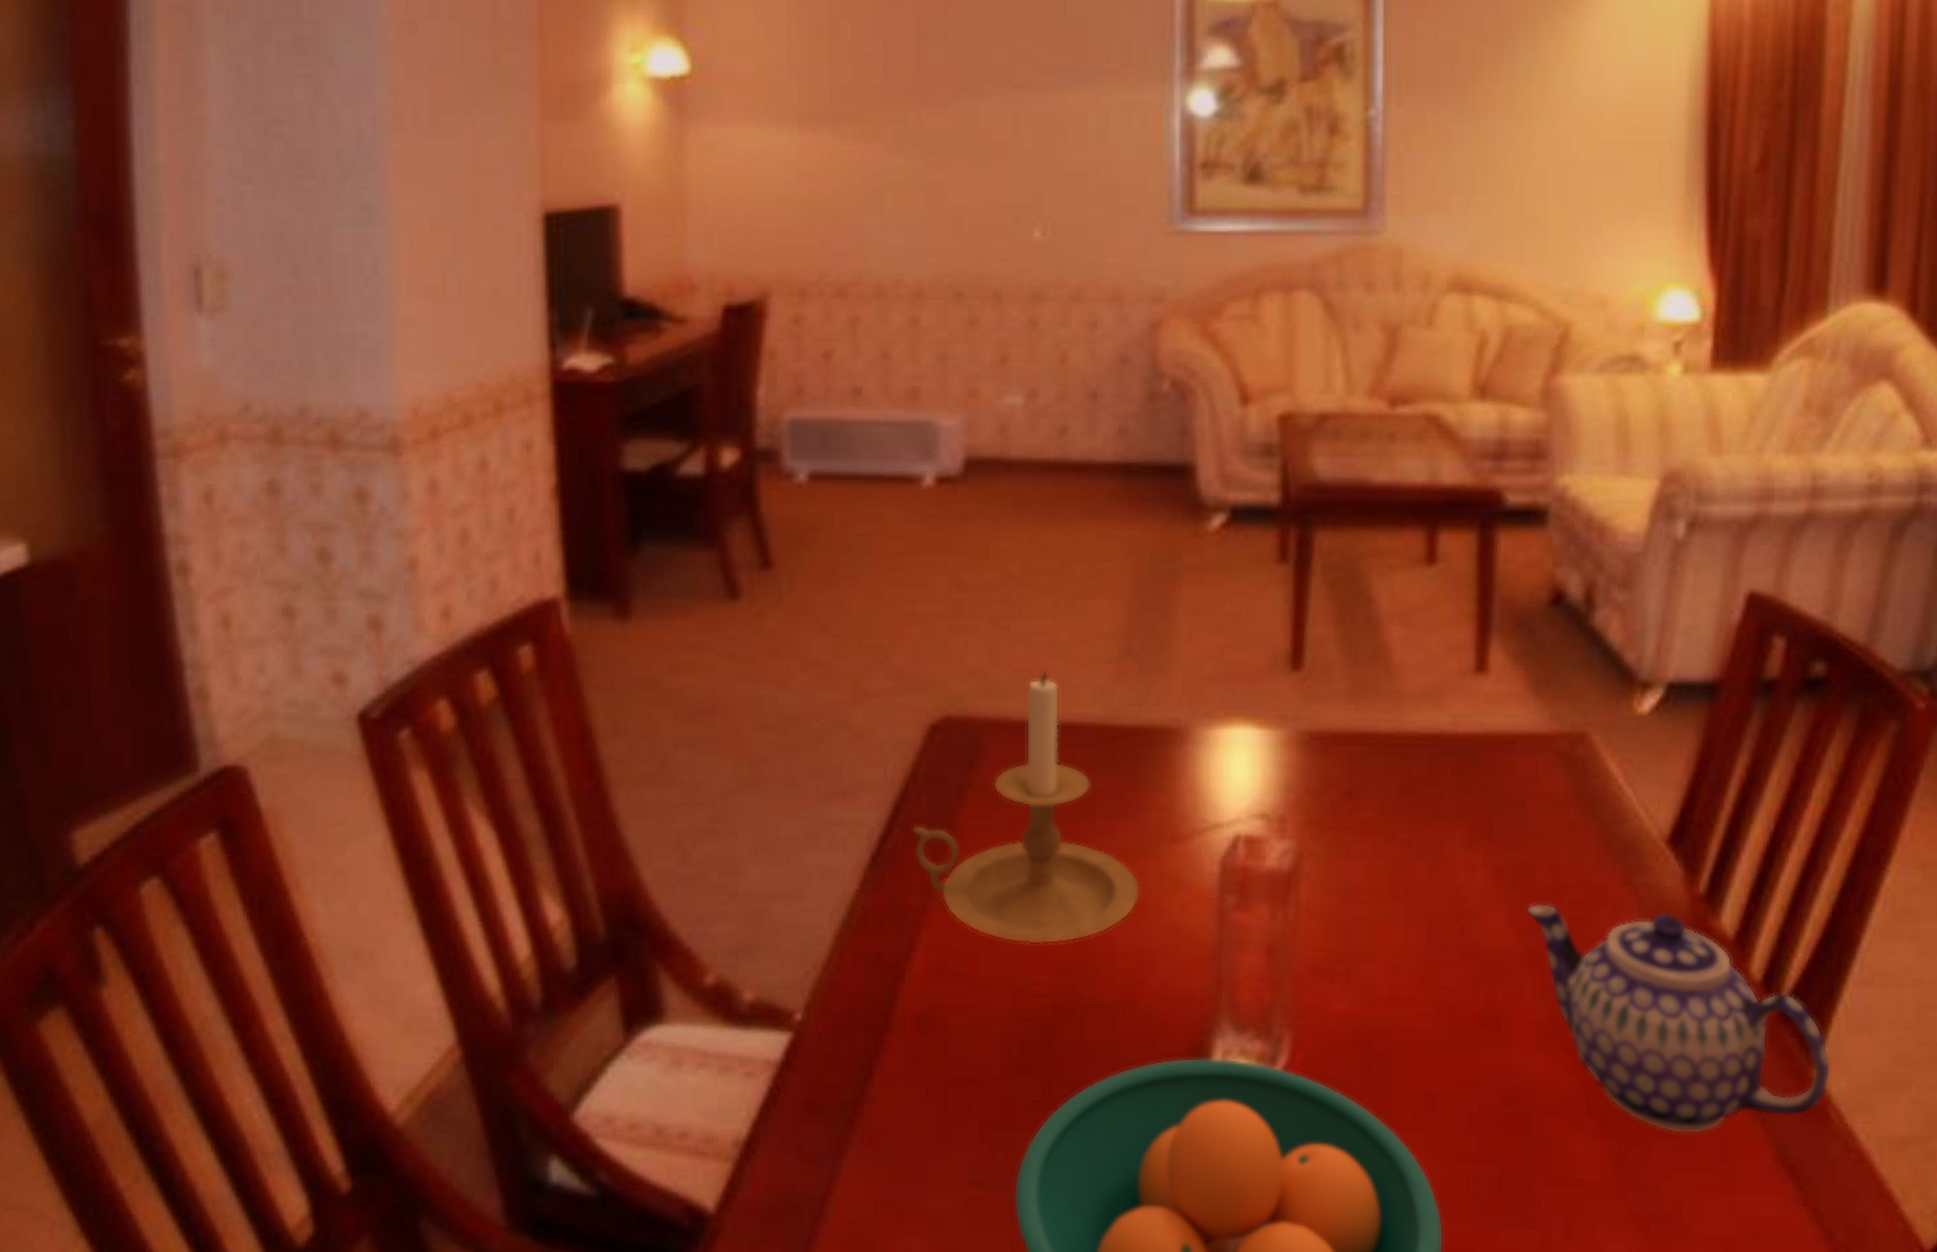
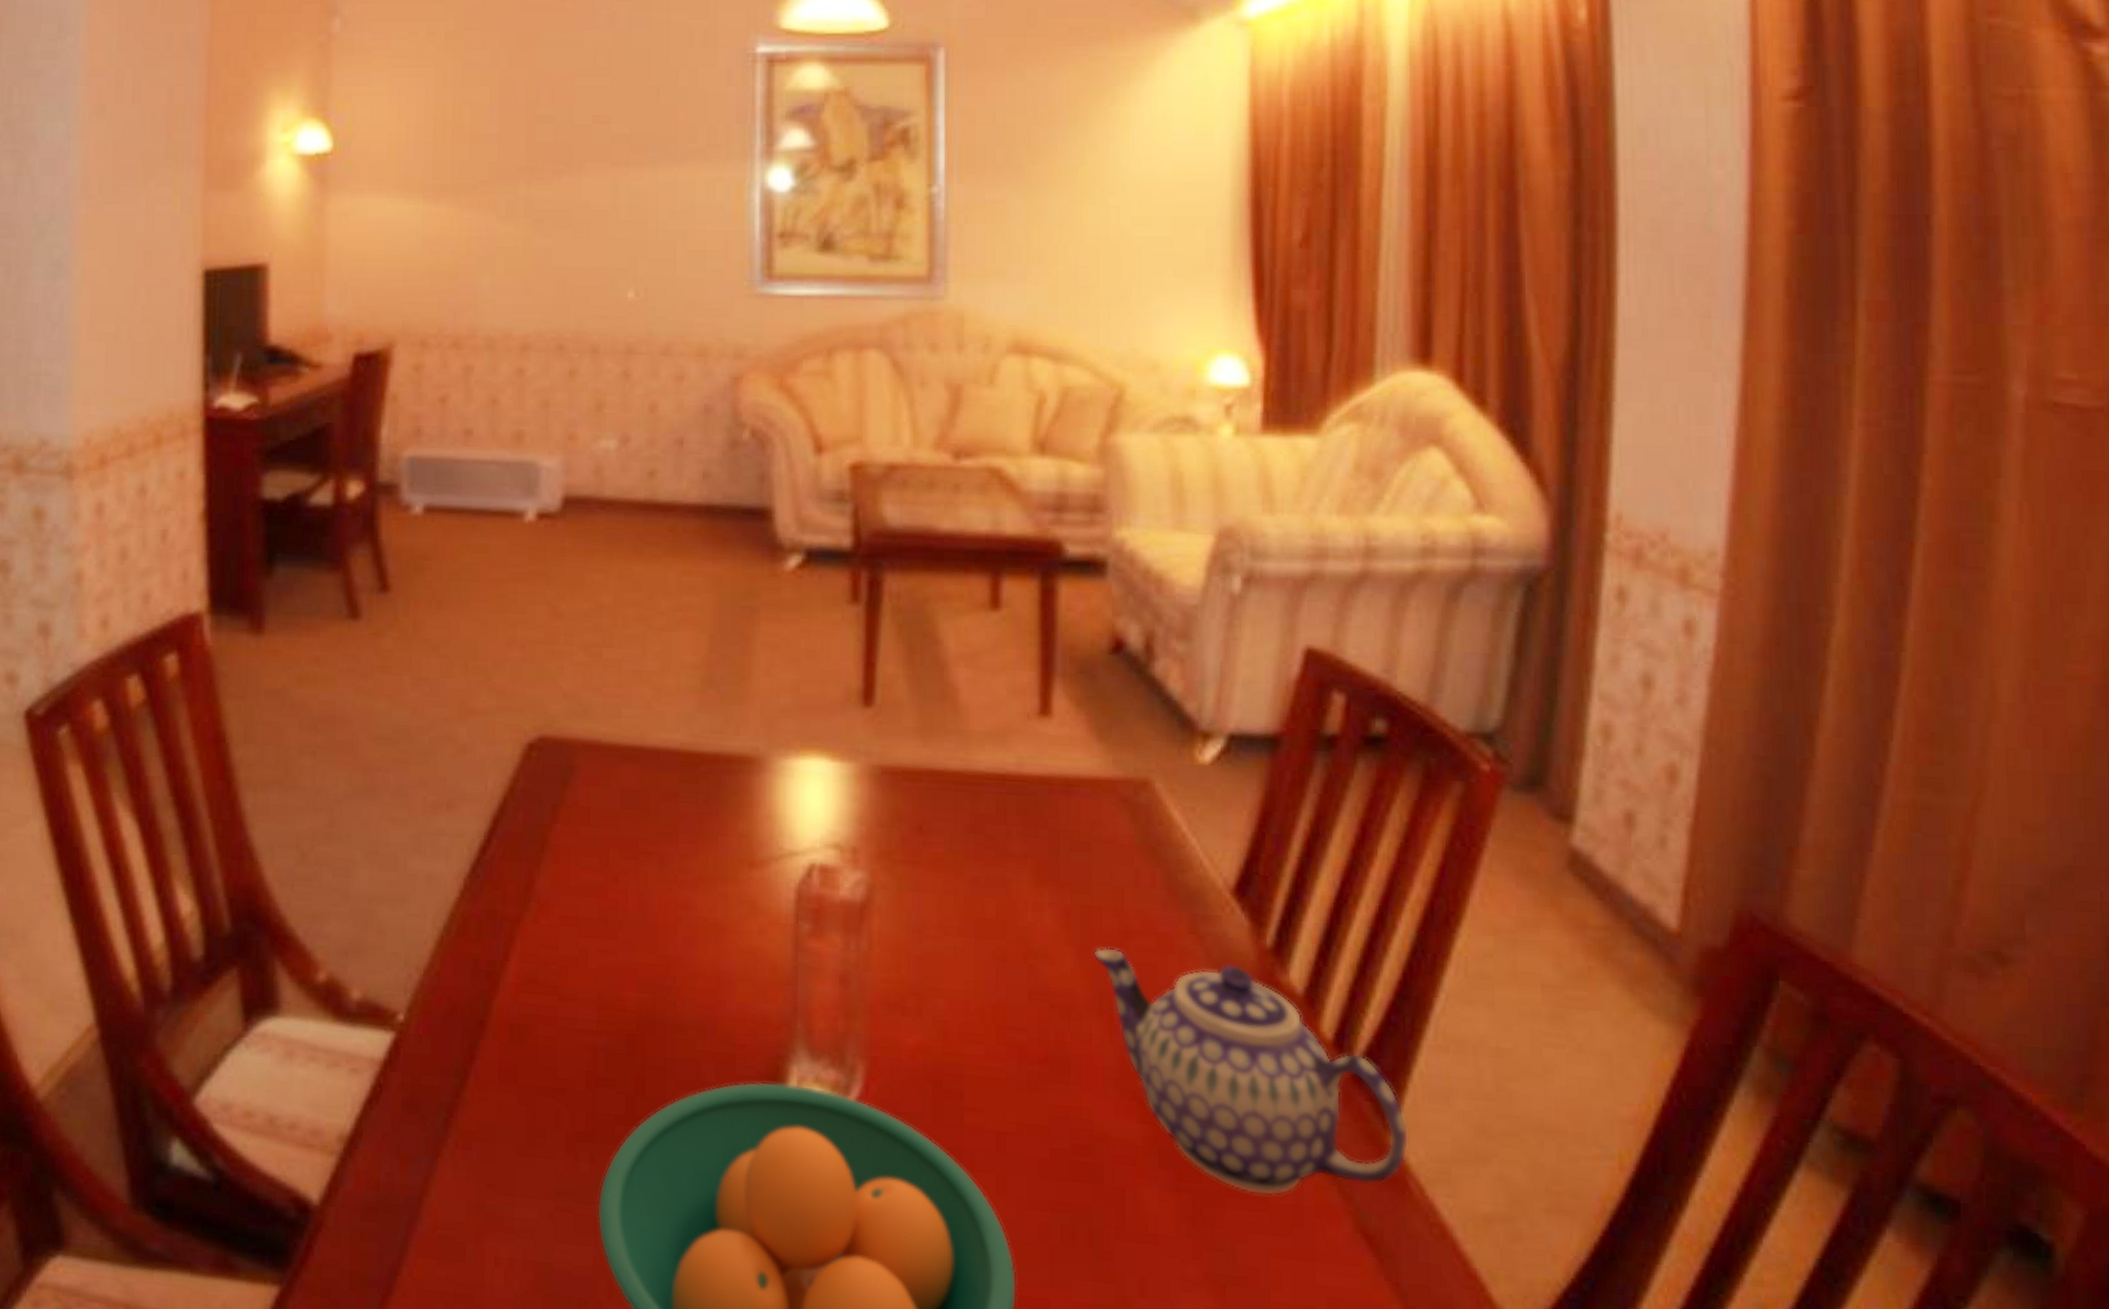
candle holder: present [912,672,1140,944] -> none [509,698,720,961]

